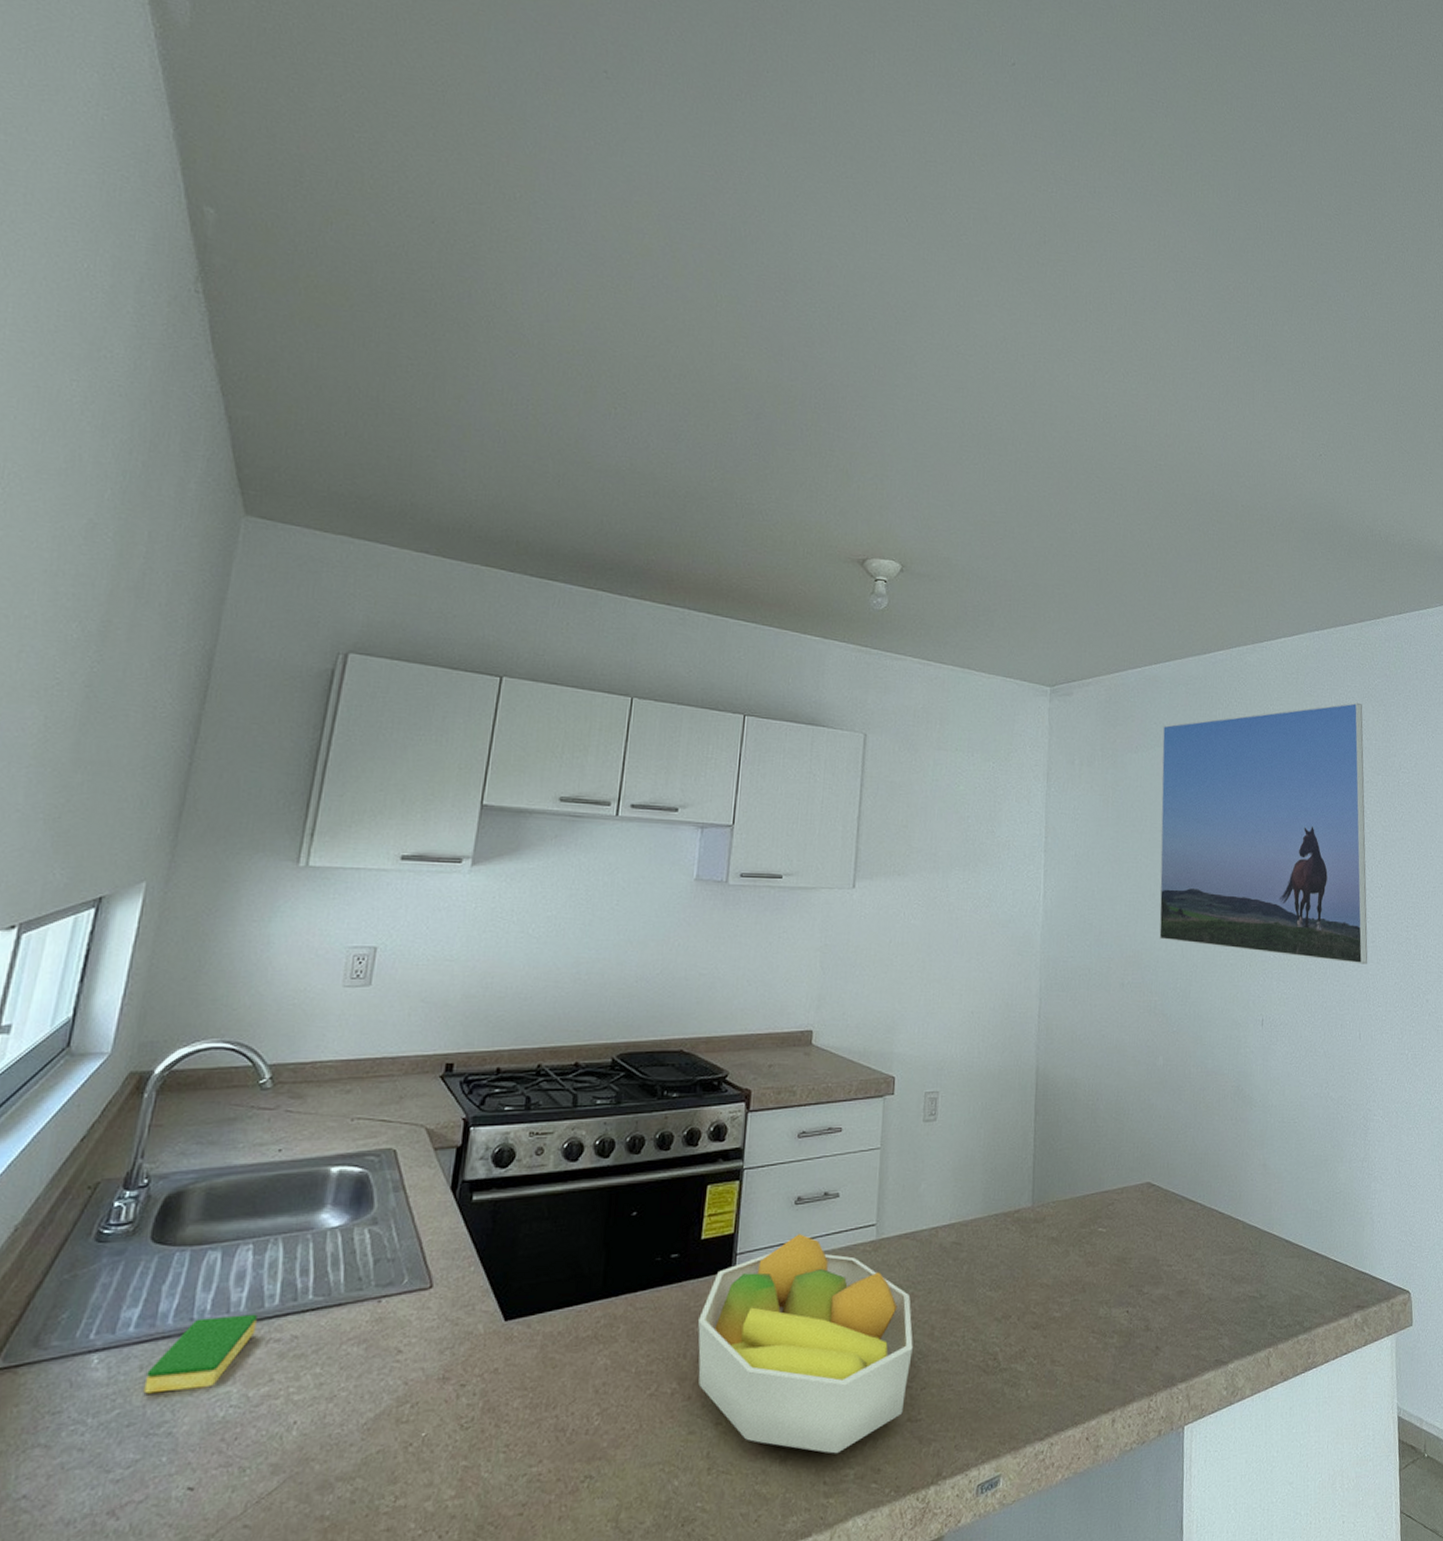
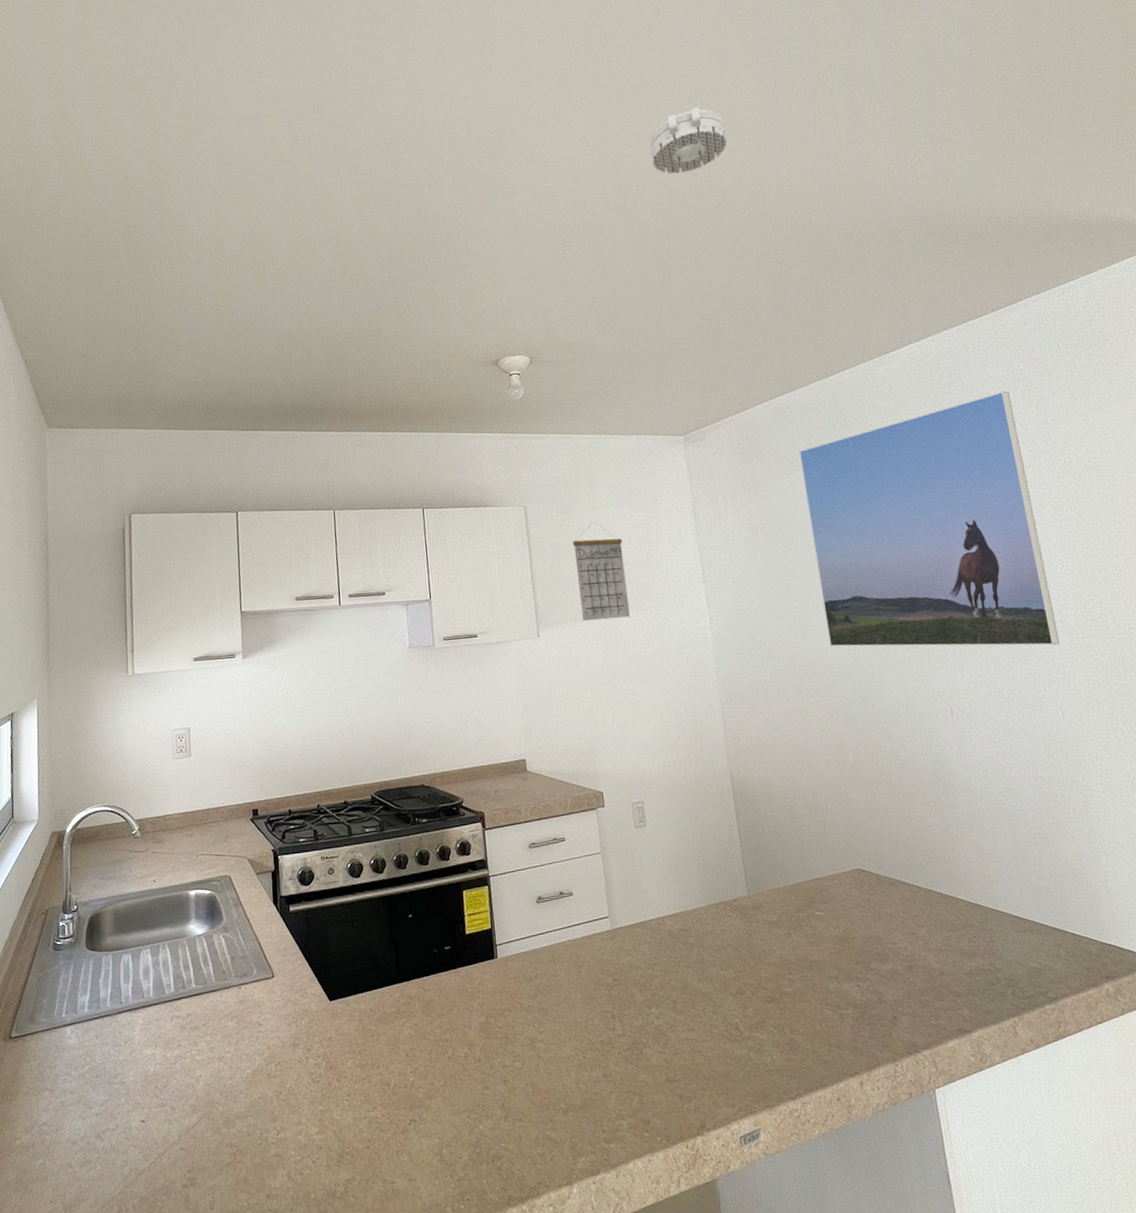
dish sponge: present [143,1314,257,1394] -> none [101,998,163,1055]
fruit bowl: present [698,1234,913,1454] -> none [475,927,661,1107]
calendar: none [907,764,967,879] -> present [572,521,630,622]
smoke detector: none [1069,340,1148,406] -> present [649,106,727,174]

